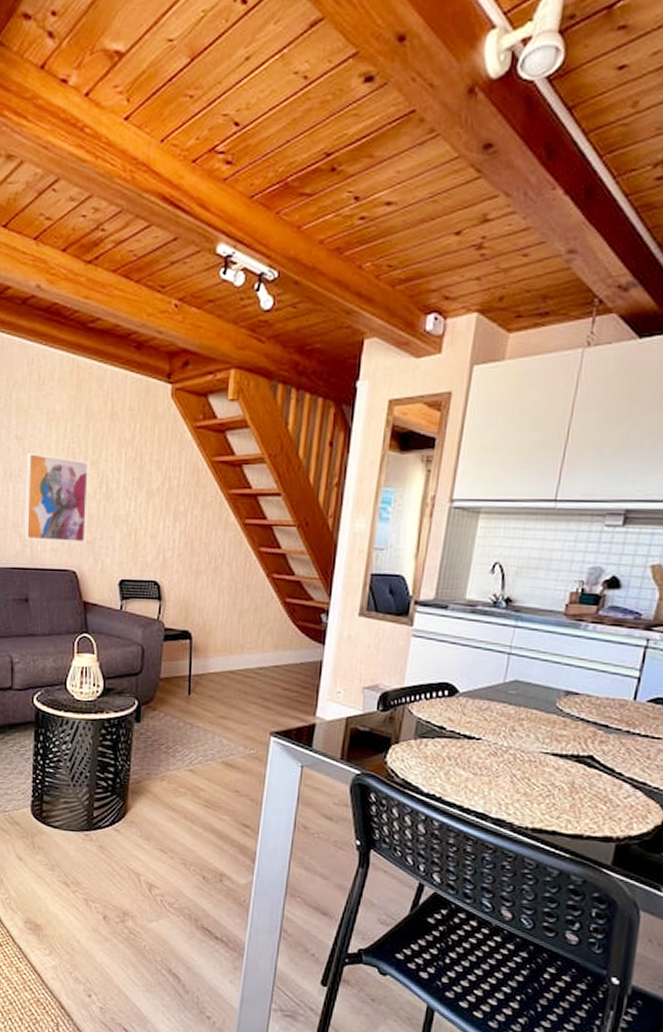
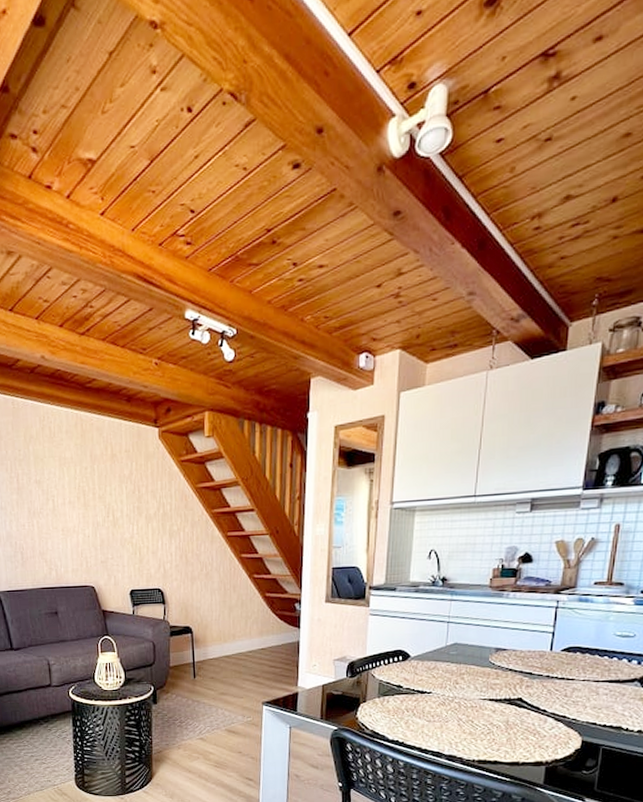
wall art: present [24,452,90,543] -> none [45,493,100,564]

